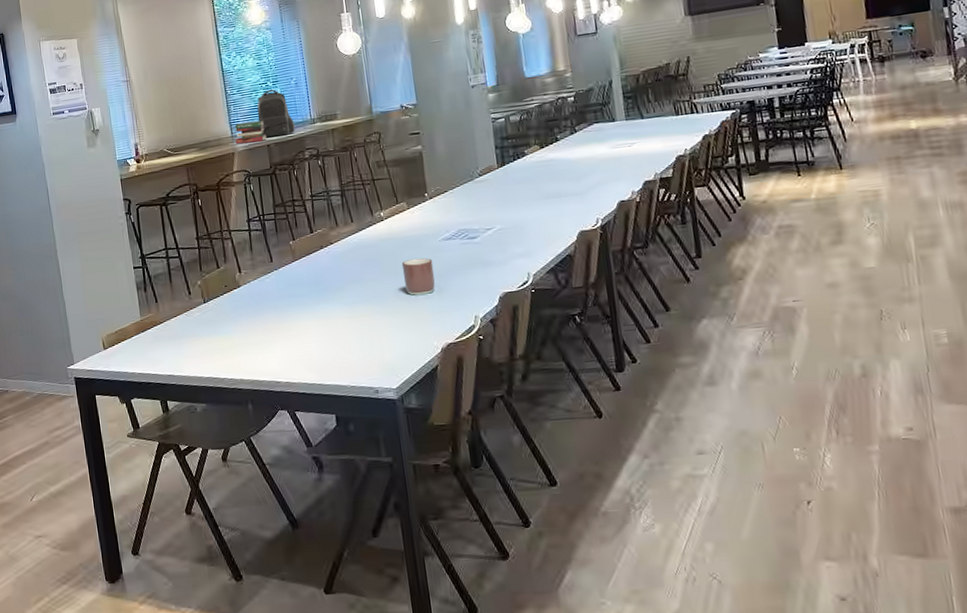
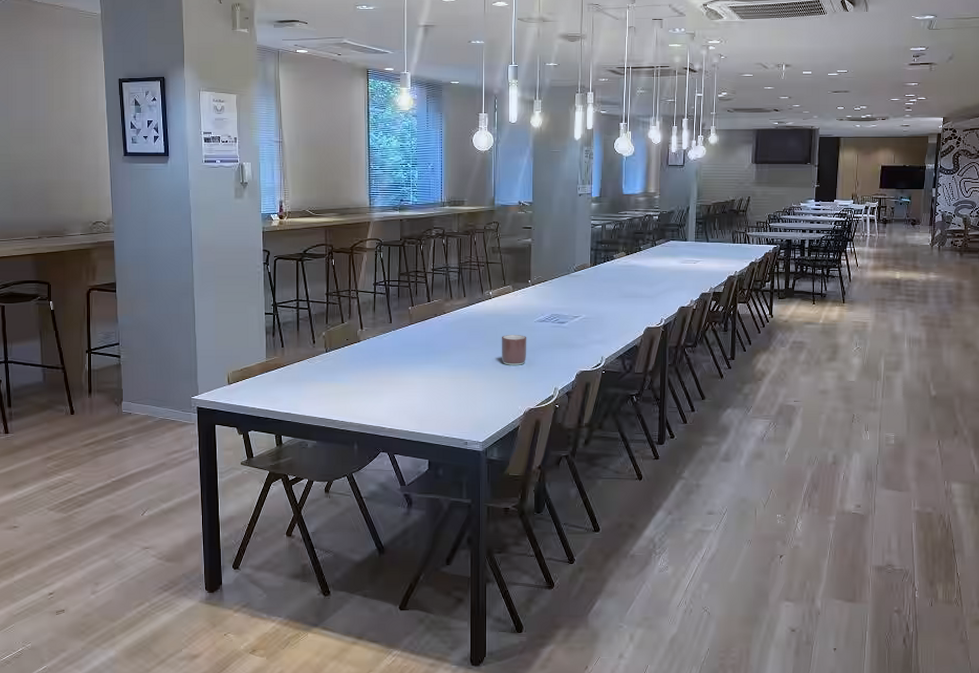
books: present [235,120,266,145] -> none [373,196,400,215]
backpack: present [257,89,295,138] -> none [395,170,426,213]

